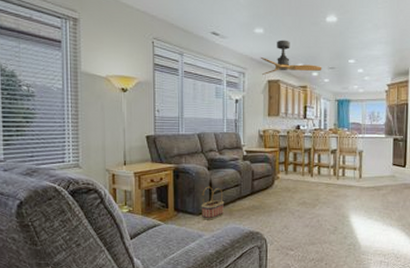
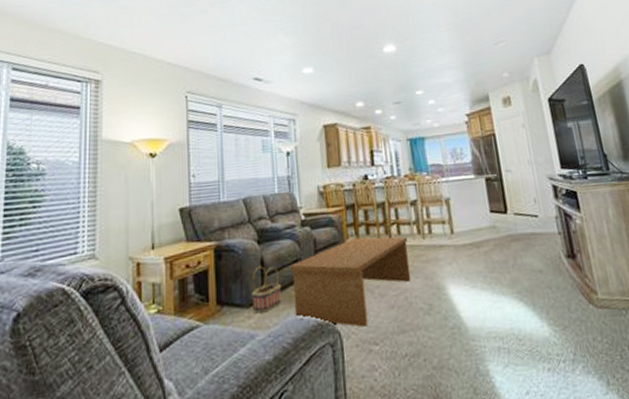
coffee table: none [232,173,326,237] -> present [290,236,411,327]
ceiling fan: present [260,40,322,75] -> none [312,77,386,119]

